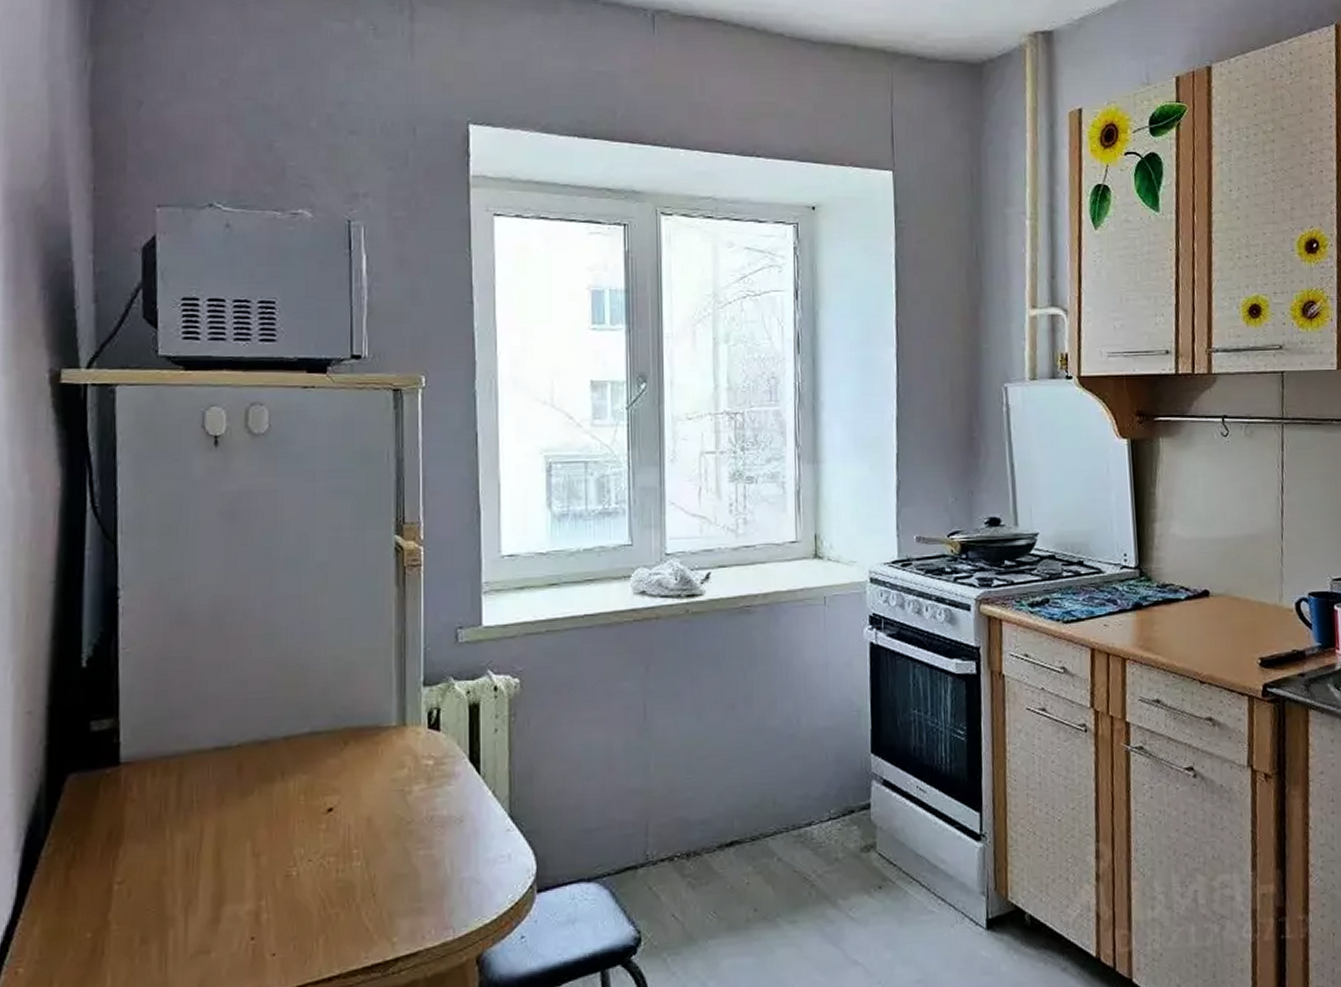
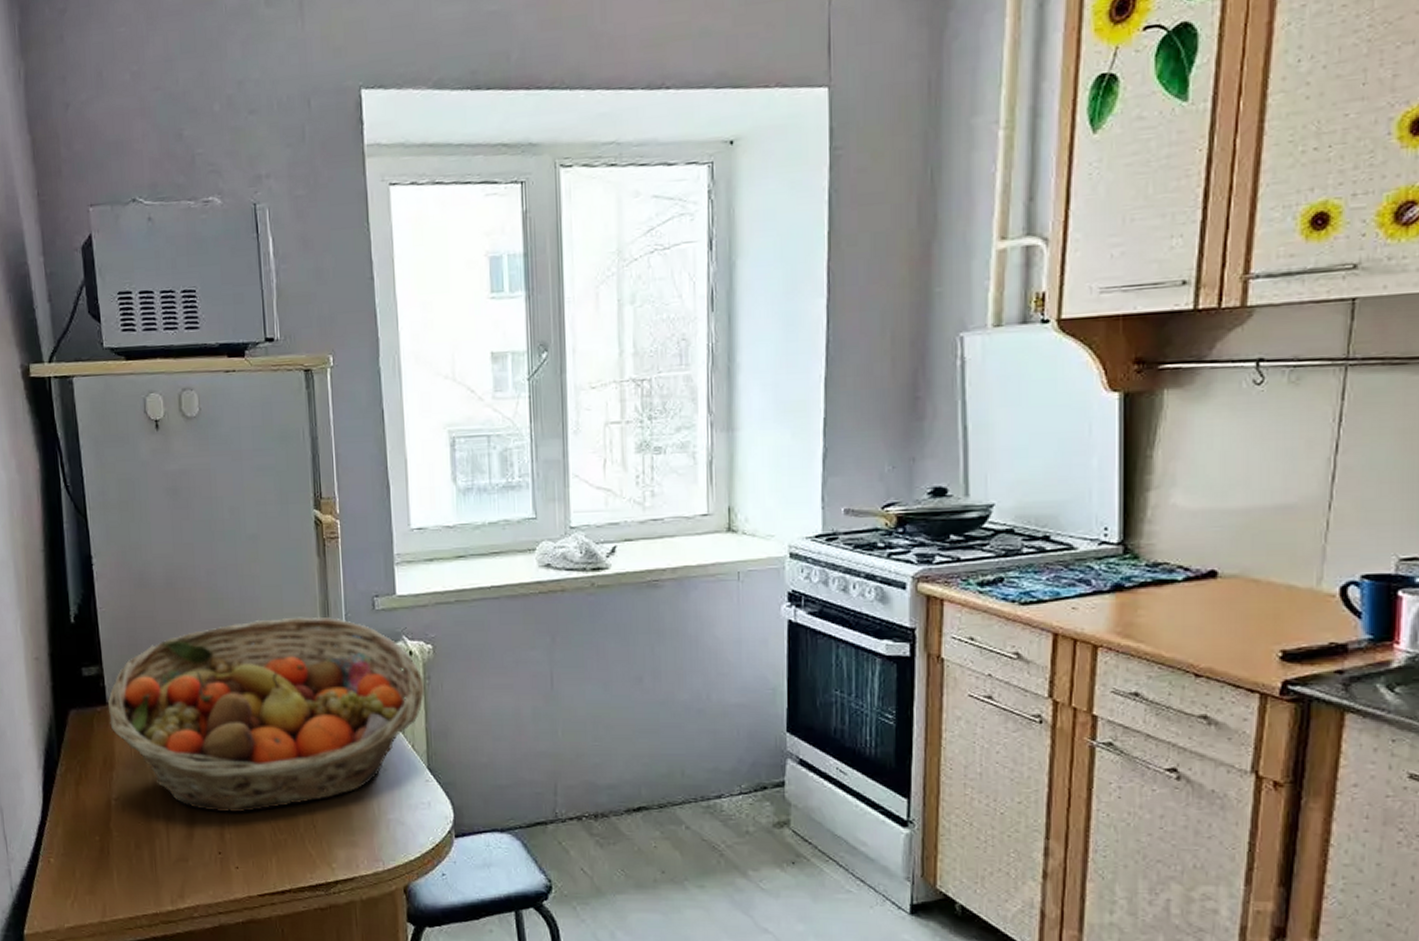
fruit basket: none [121,651,510,888] -> present [108,616,425,813]

